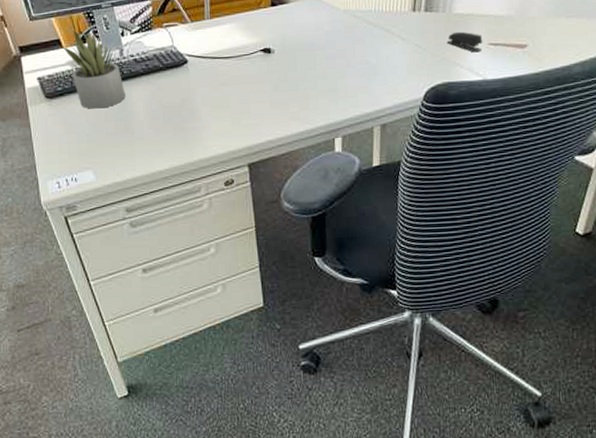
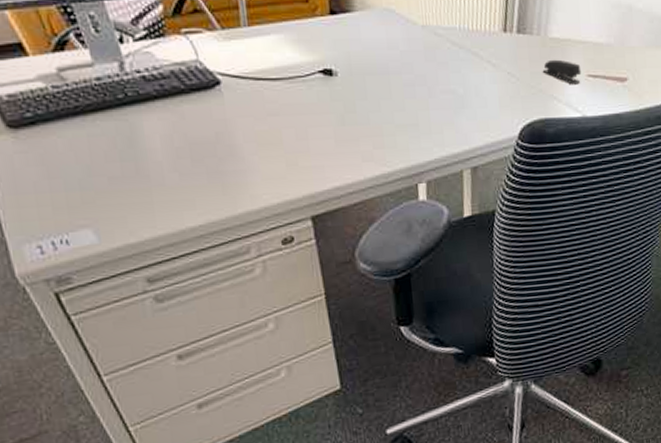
succulent plant: present [63,30,126,109] -> none [28,30,133,144]

